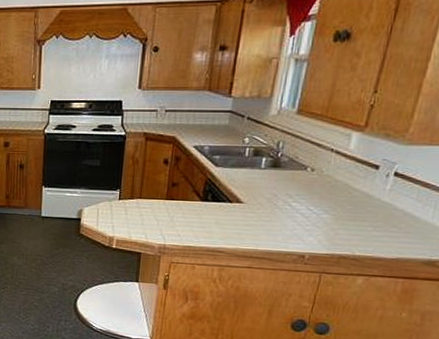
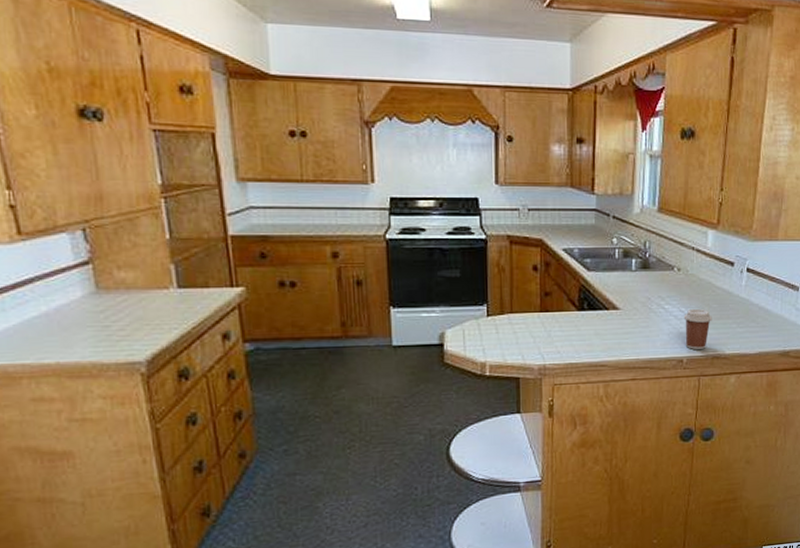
coffee cup: none [309,208,345,249] -> present [683,308,712,350]

